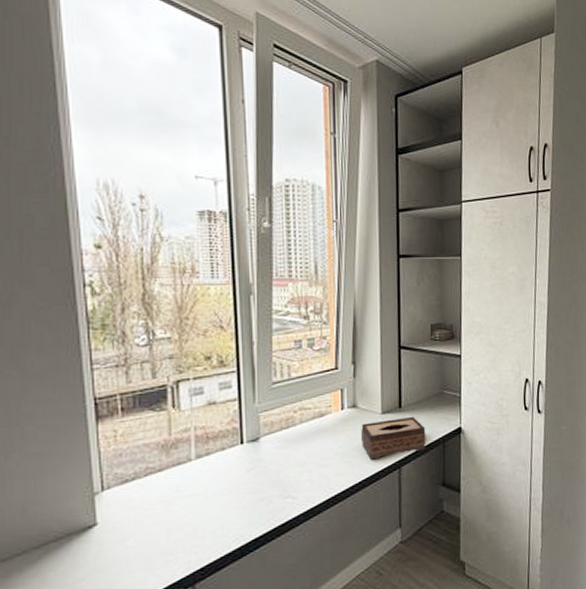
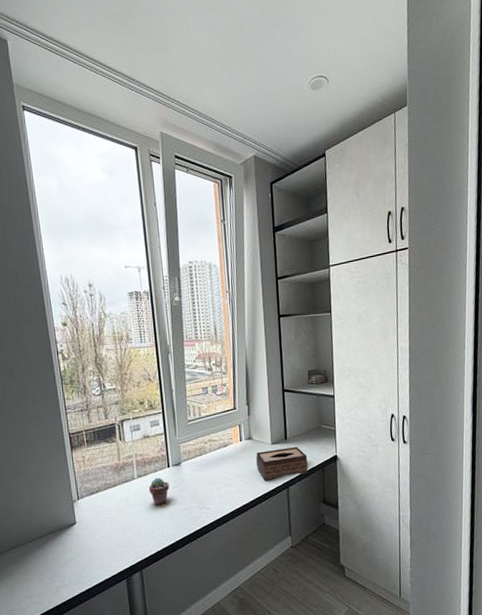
potted succulent: none [211,457,241,496] -> present [148,477,169,505]

